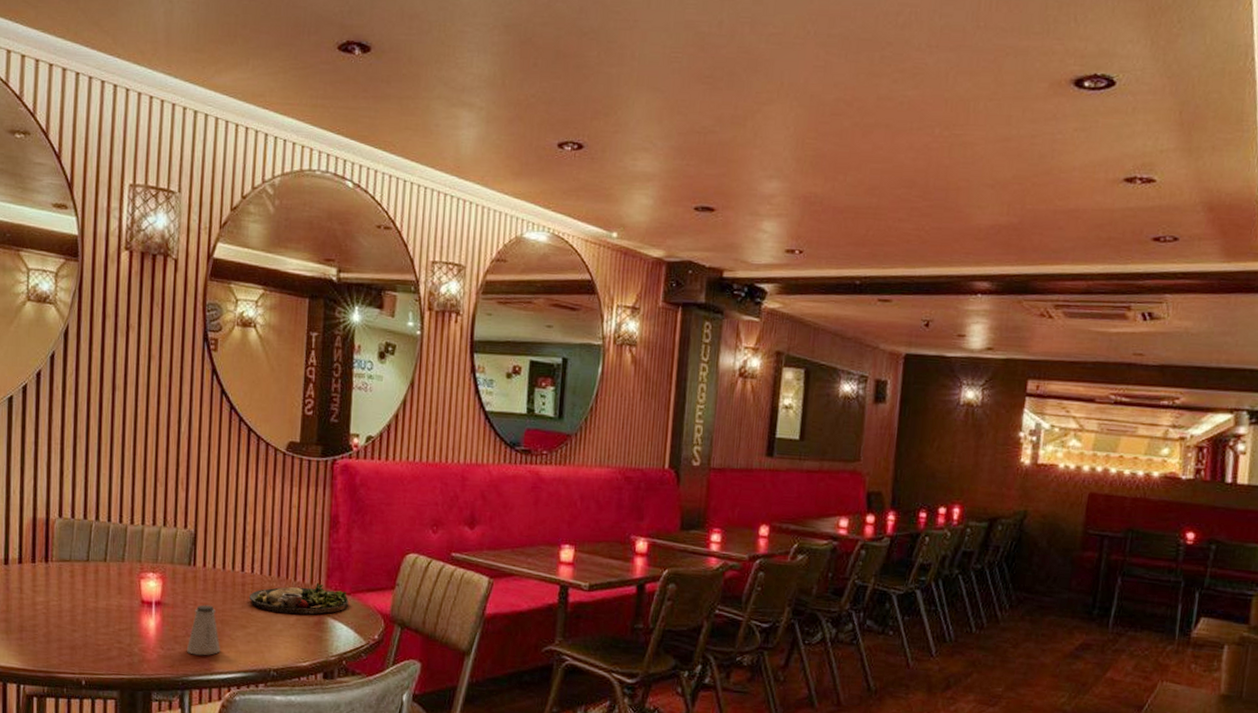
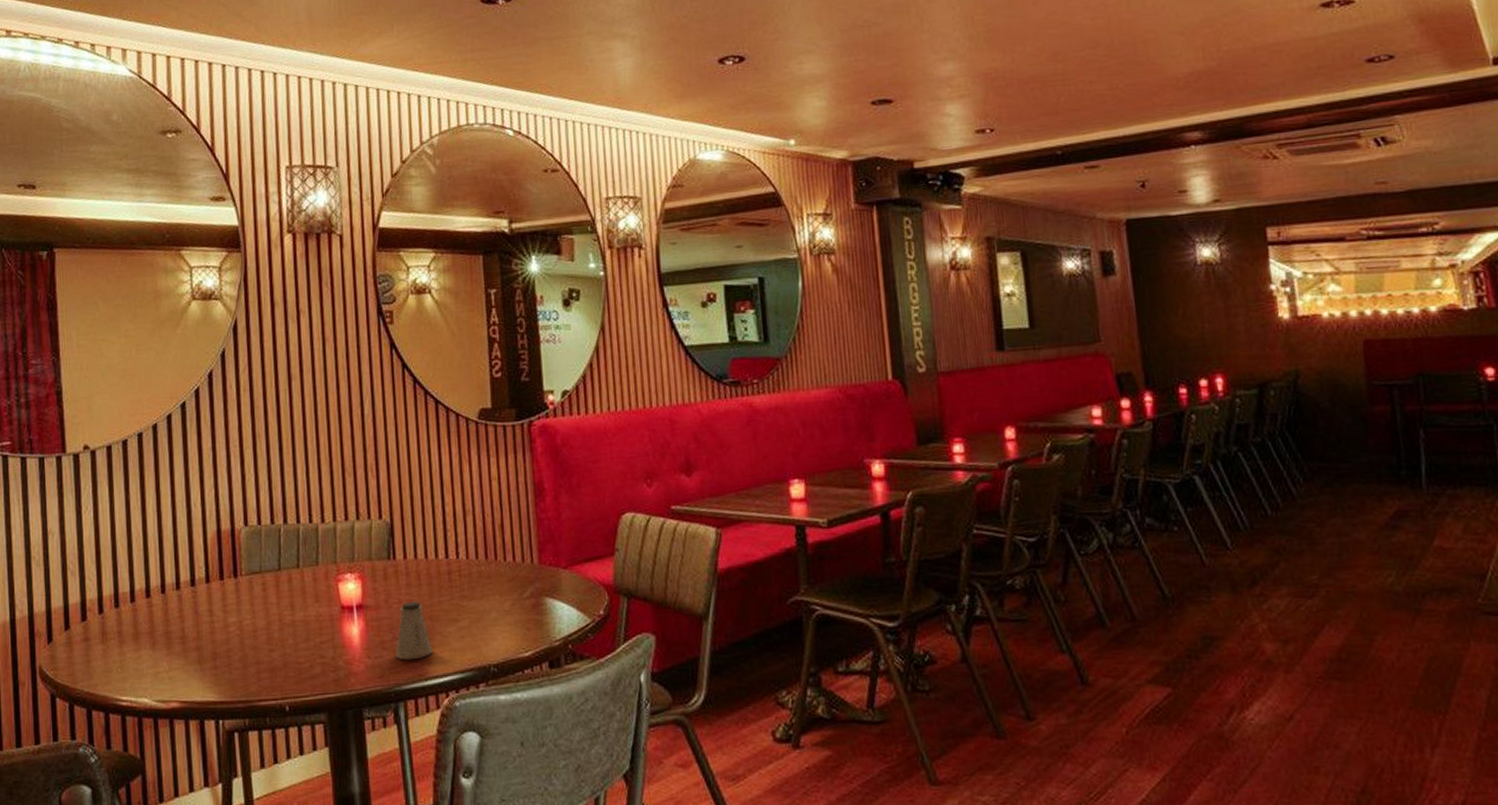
dinner plate: present [249,582,348,615] -> none [457,559,566,600]

